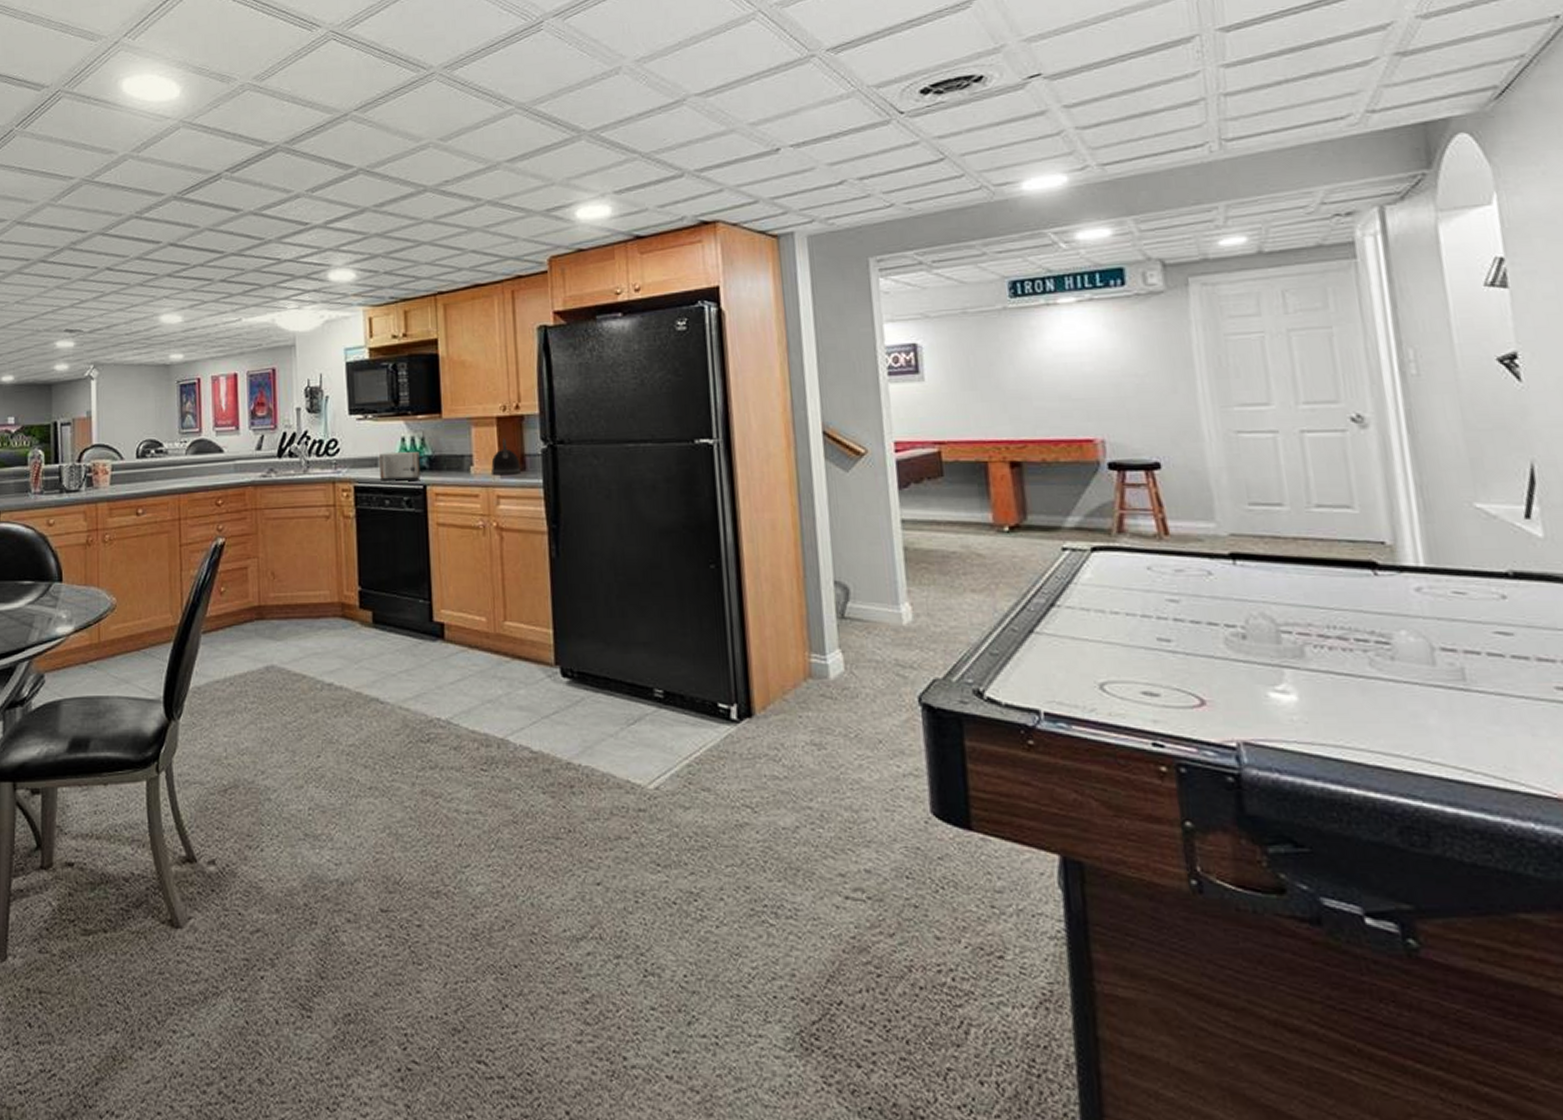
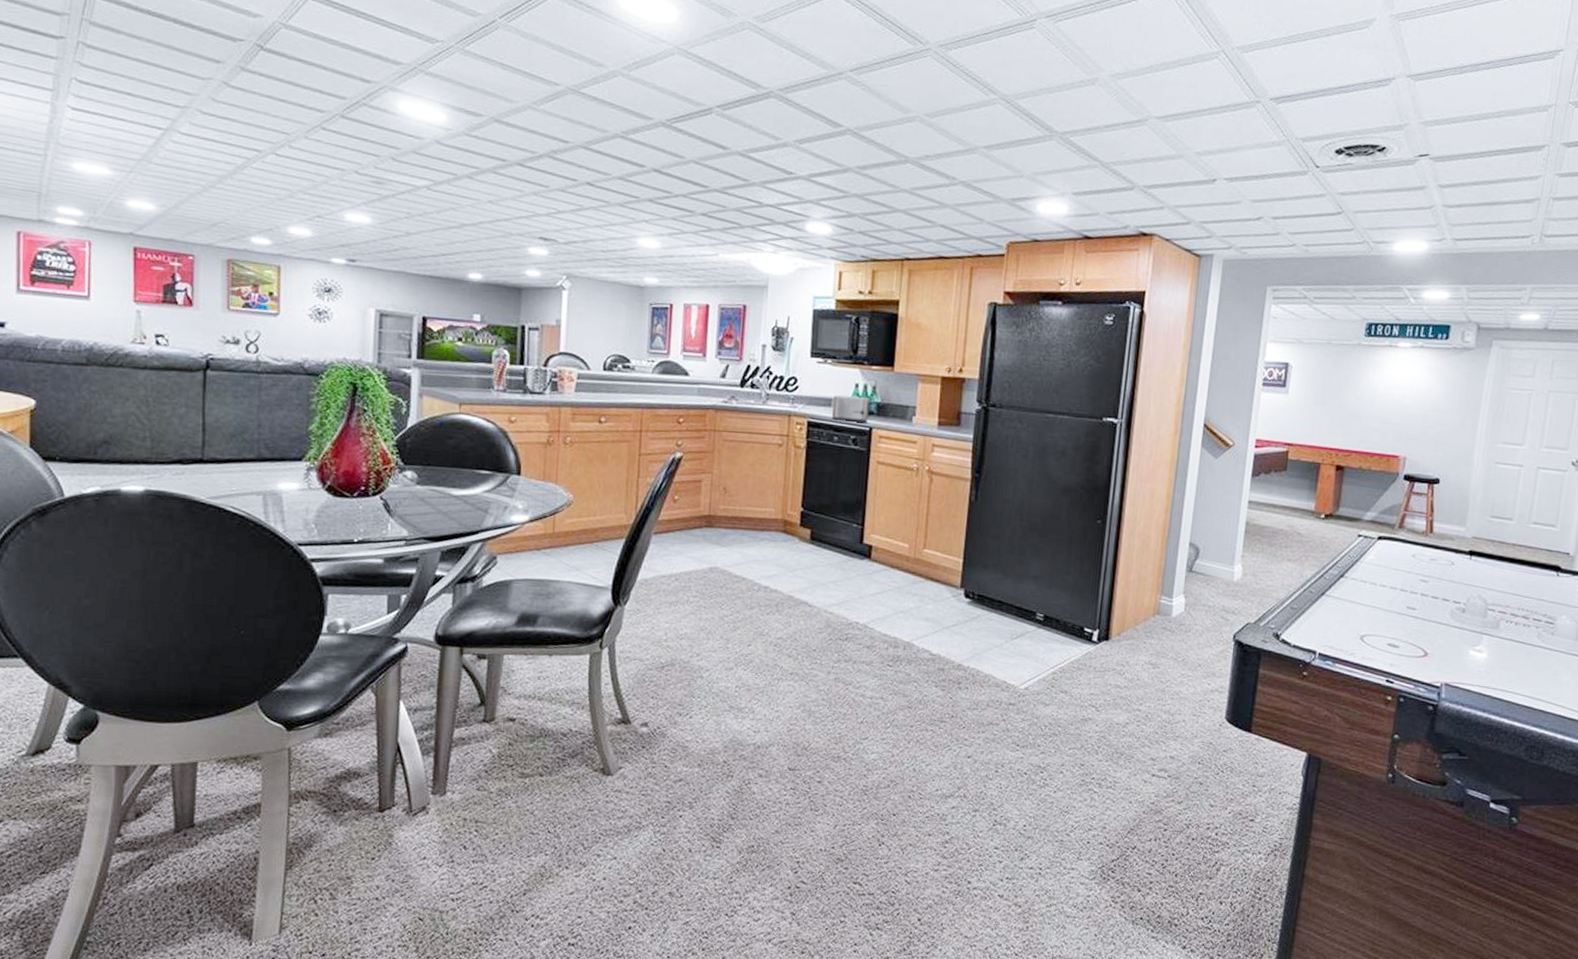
kettle: present [491,438,520,476] -> none [931,396,956,429]

